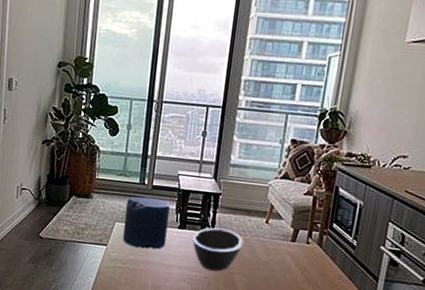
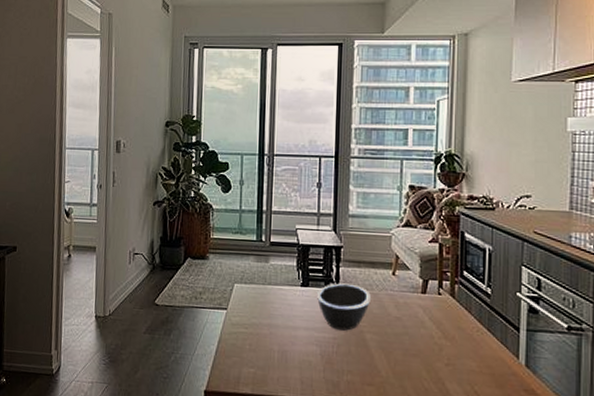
candle: present [123,196,170,249] -> none [243,254,290,311]

